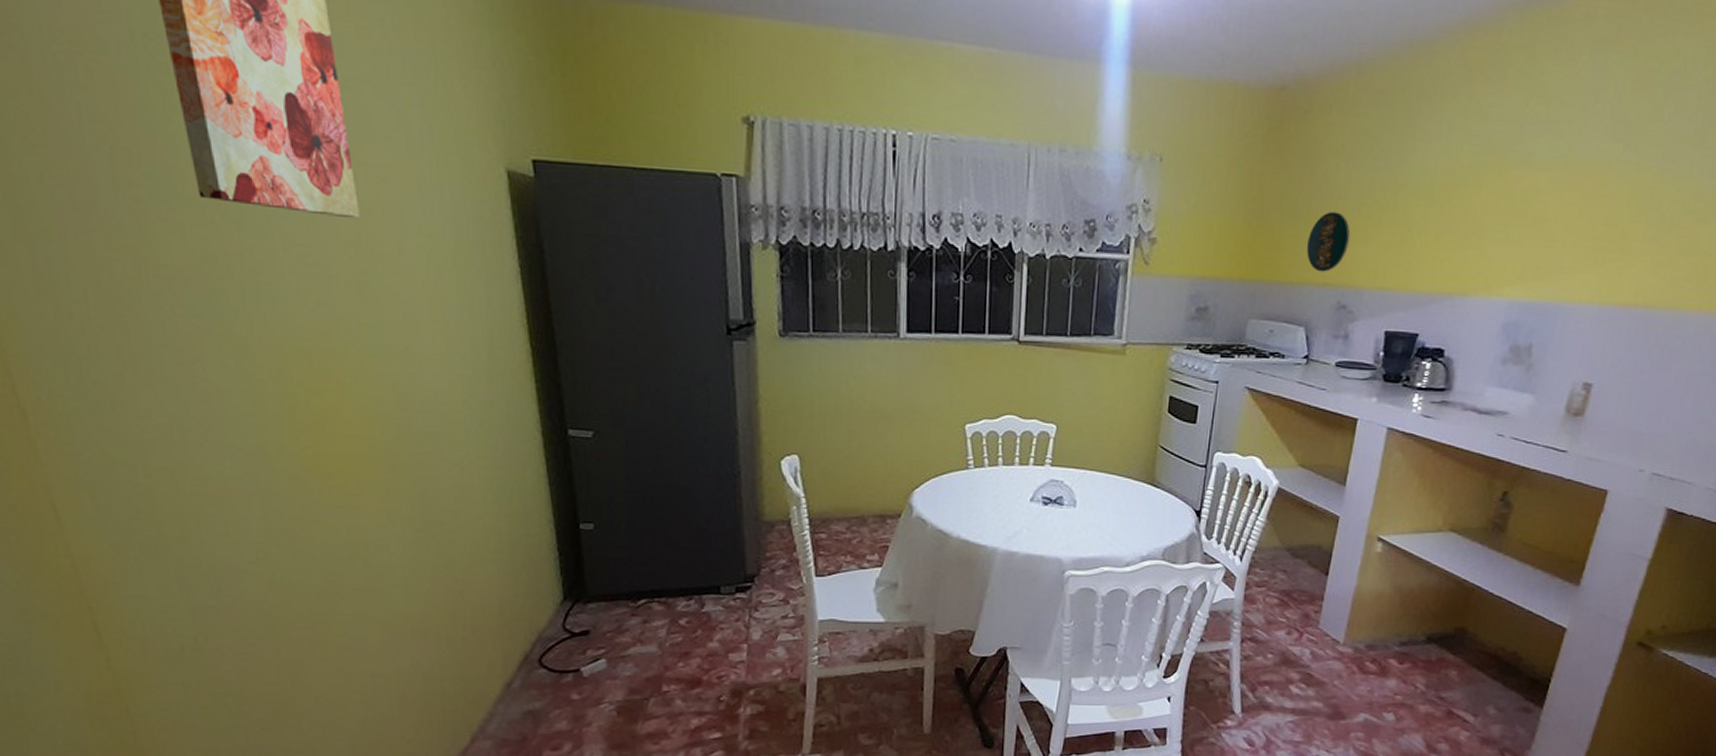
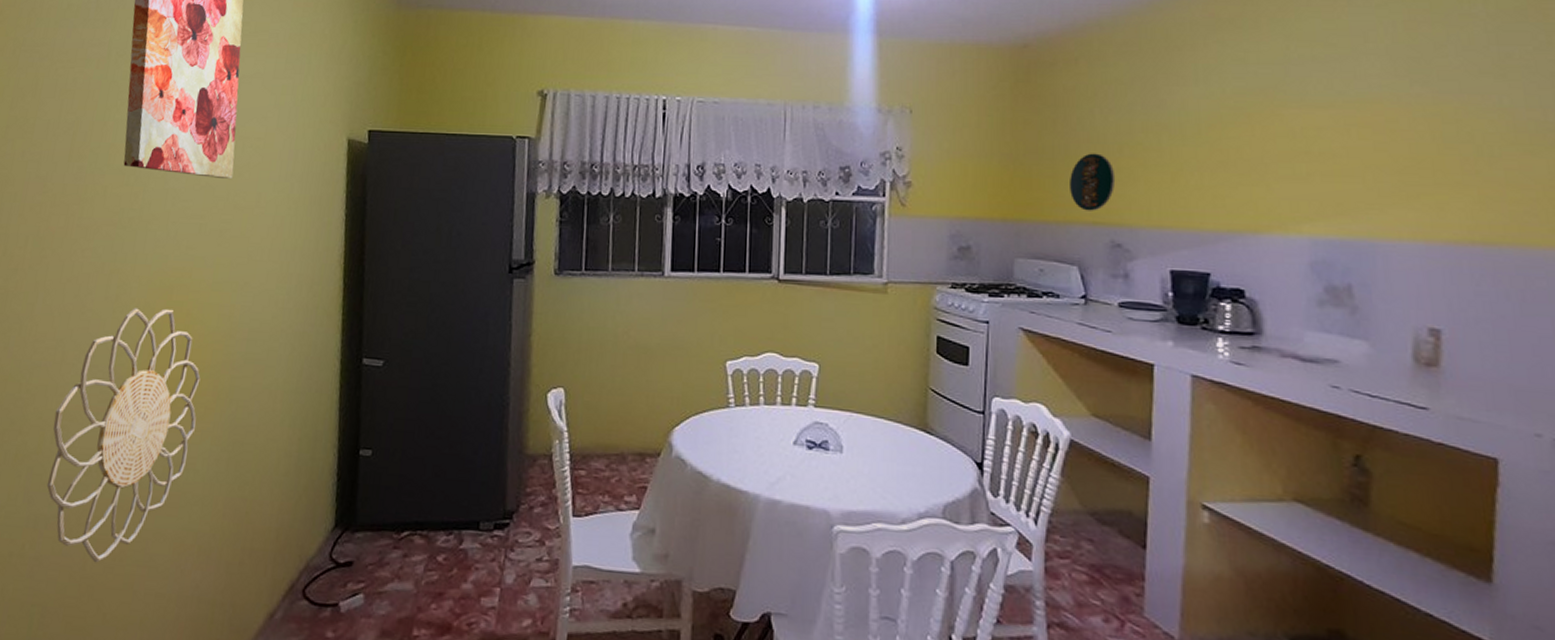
decorative wall piece: none [192,377,380,650] -> present [46,308,201,563]

